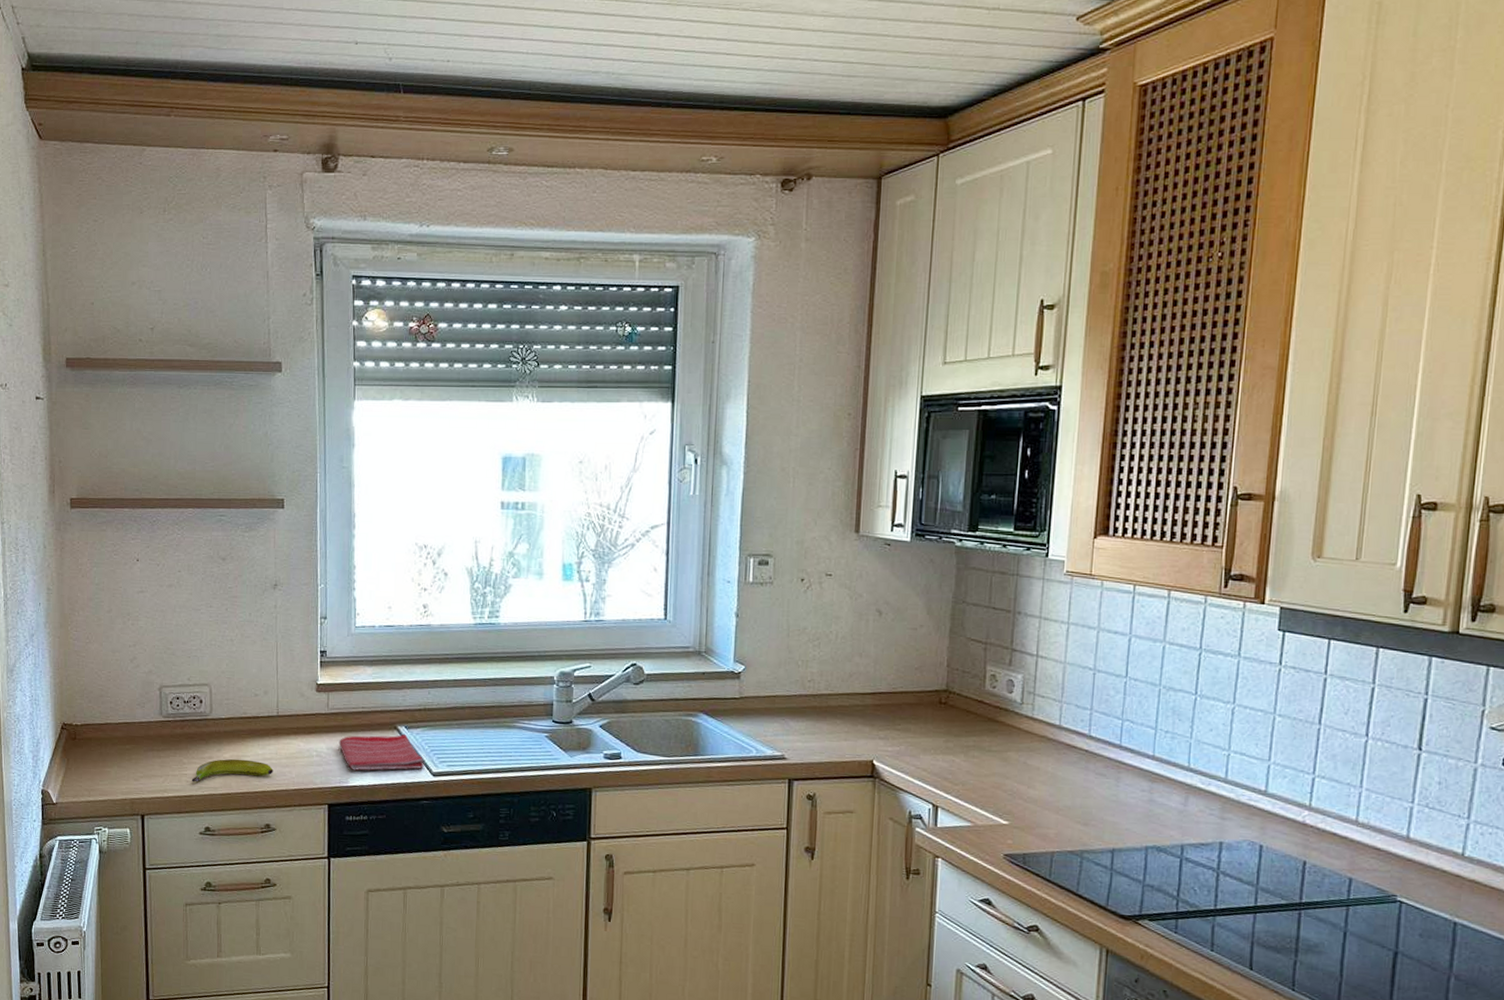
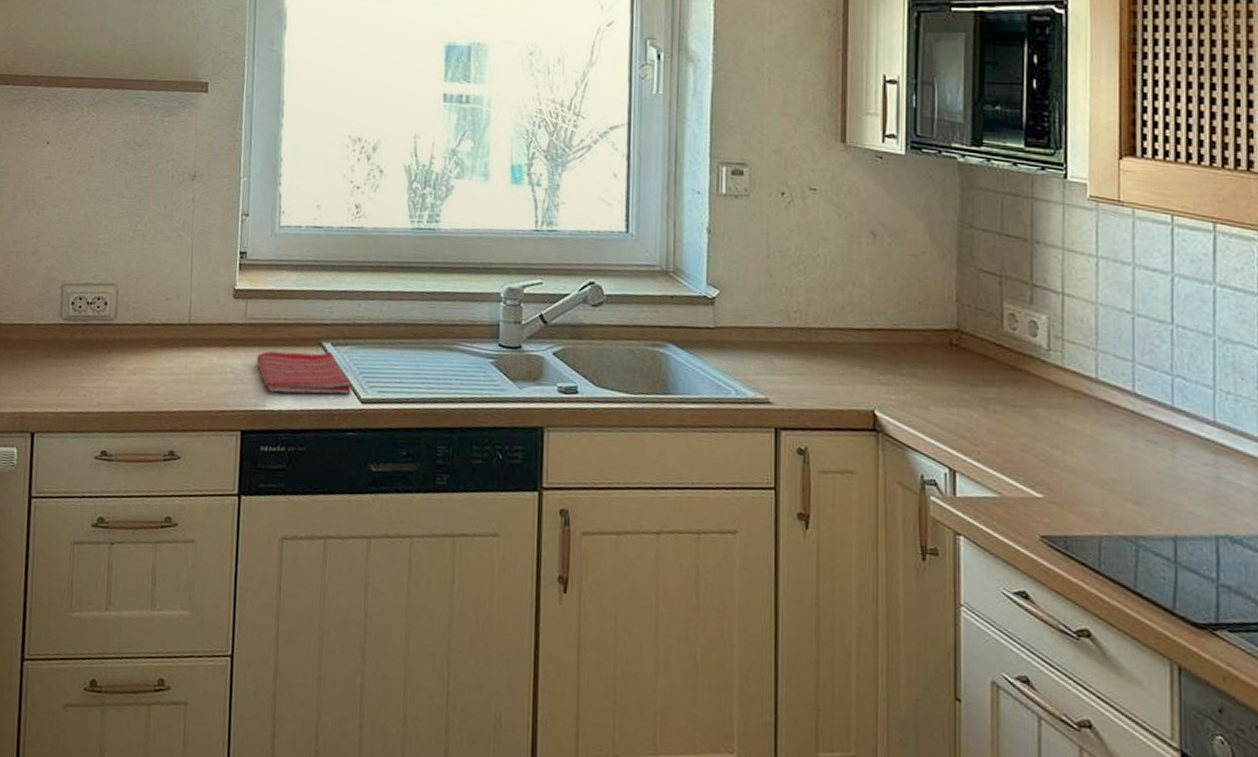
banana: present [191,759,273,782] -> none [89,371,182,397]

